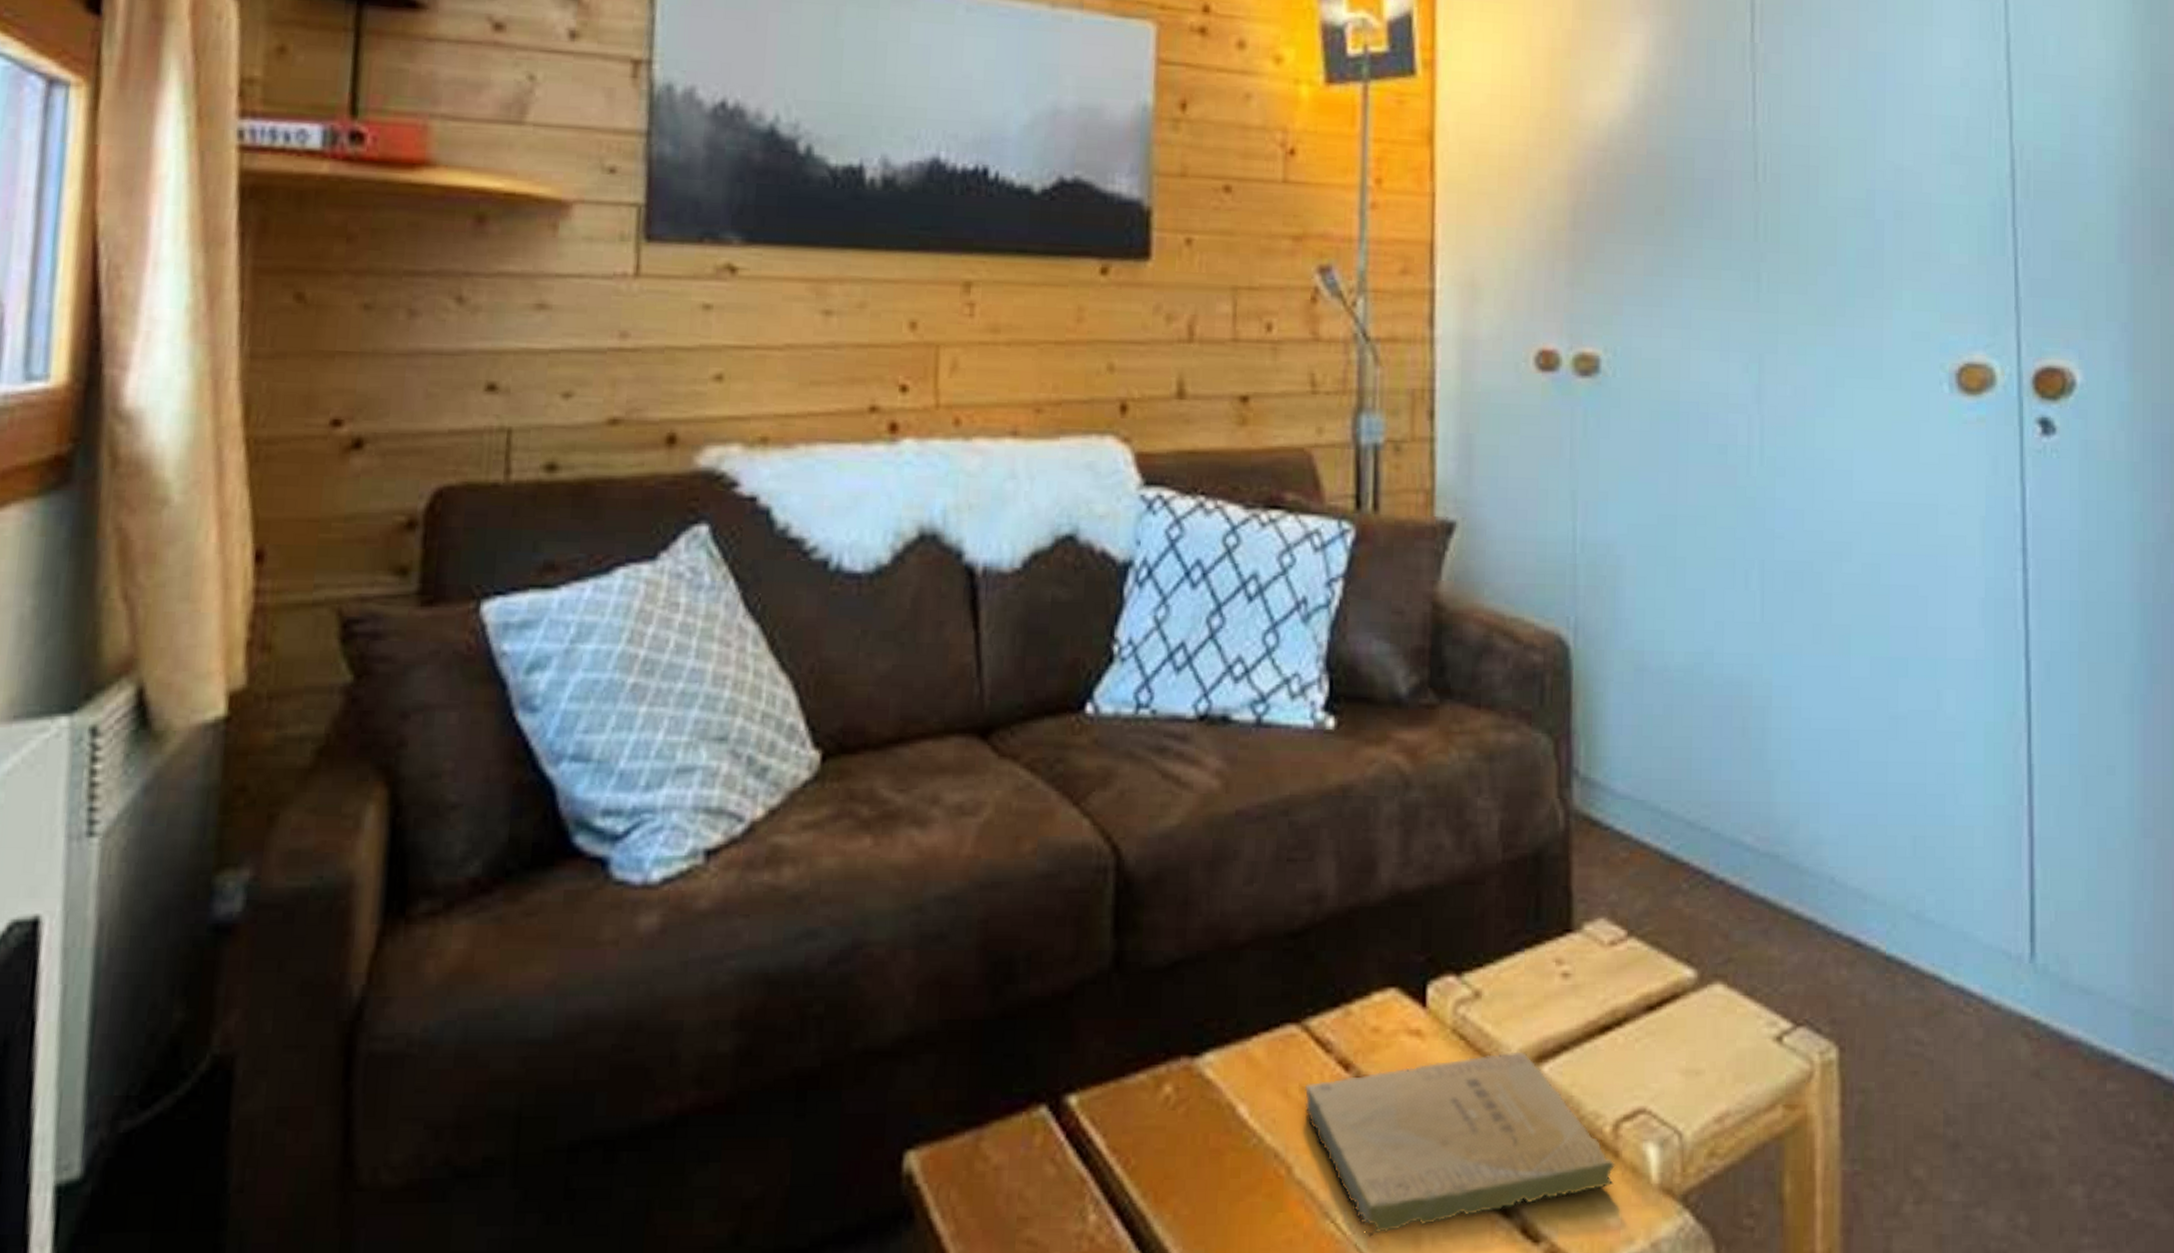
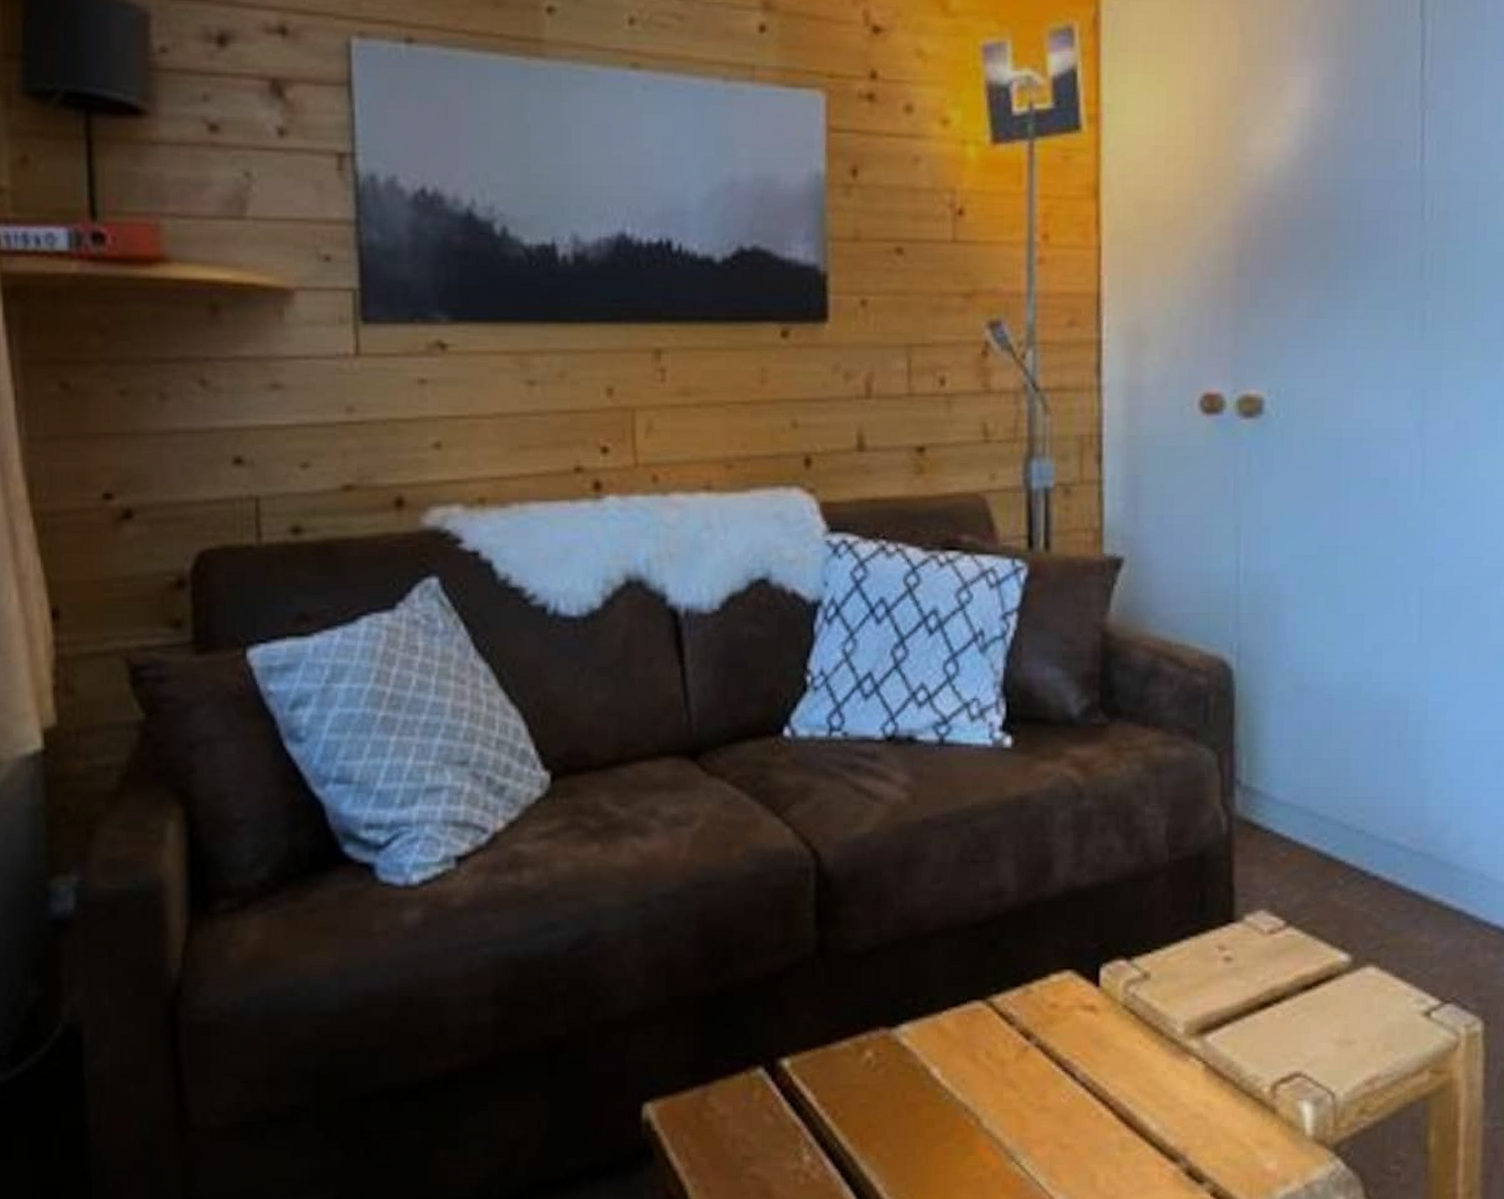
book: present [1304,1051,1616,1237] -> none [990,1024,1273,1176]

